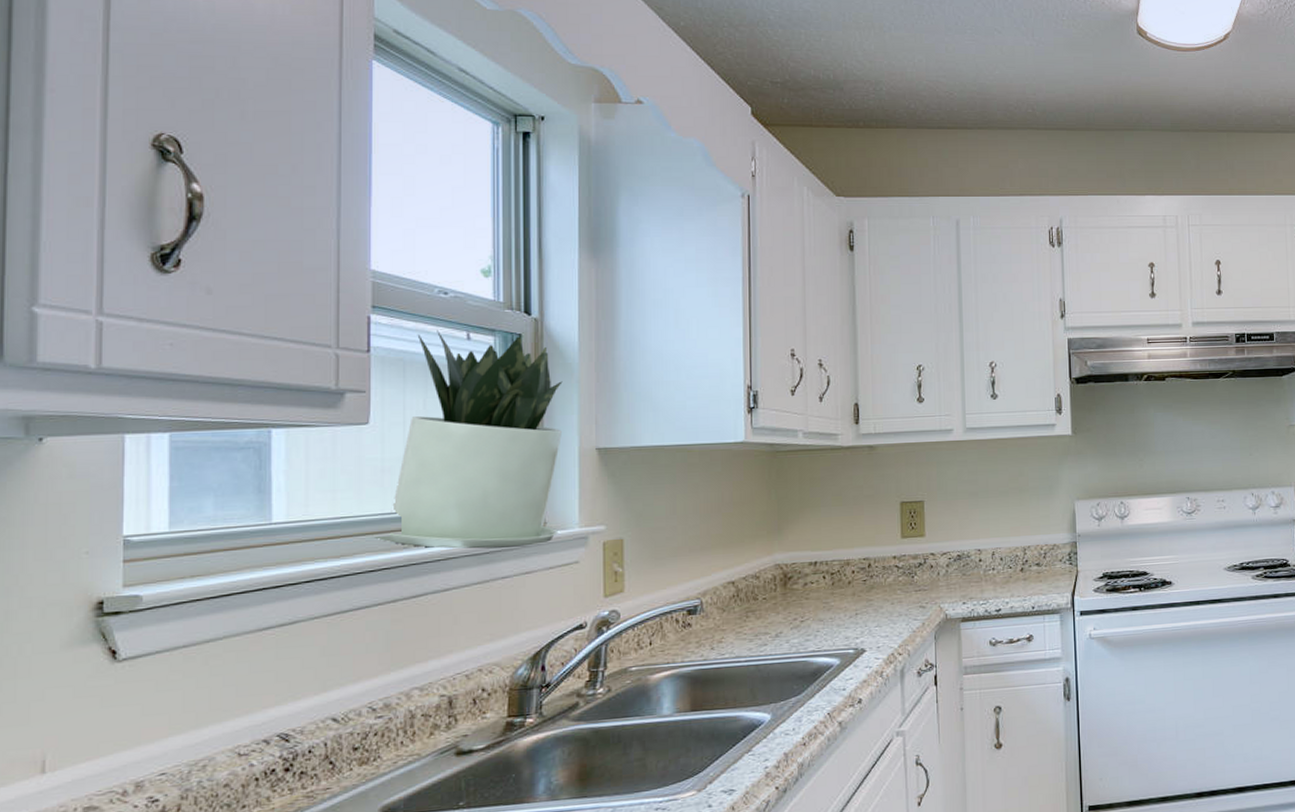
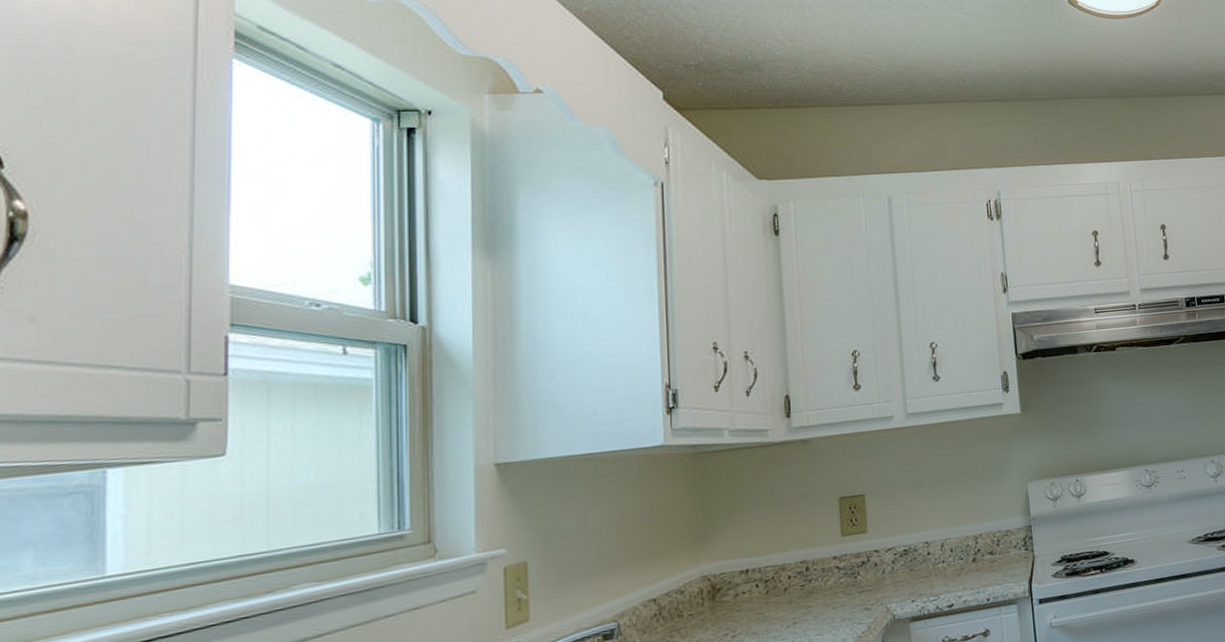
planter: present [372,330,563,549] -> none [228,346,455,590]

